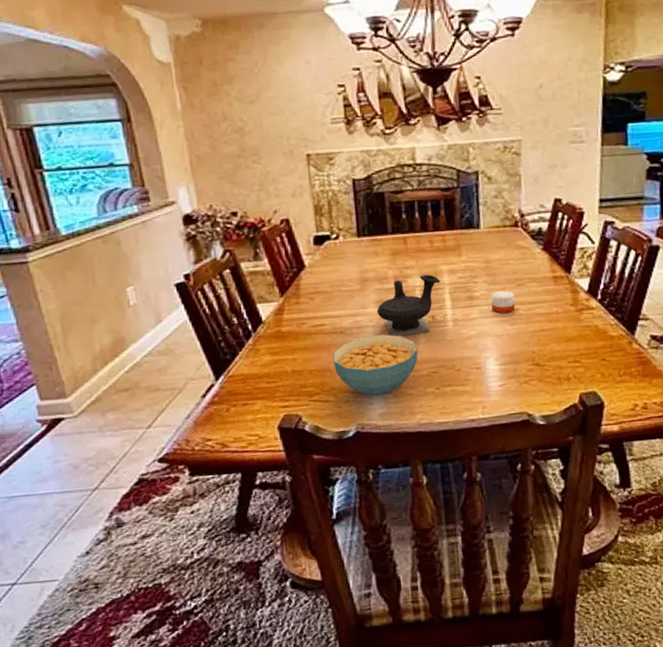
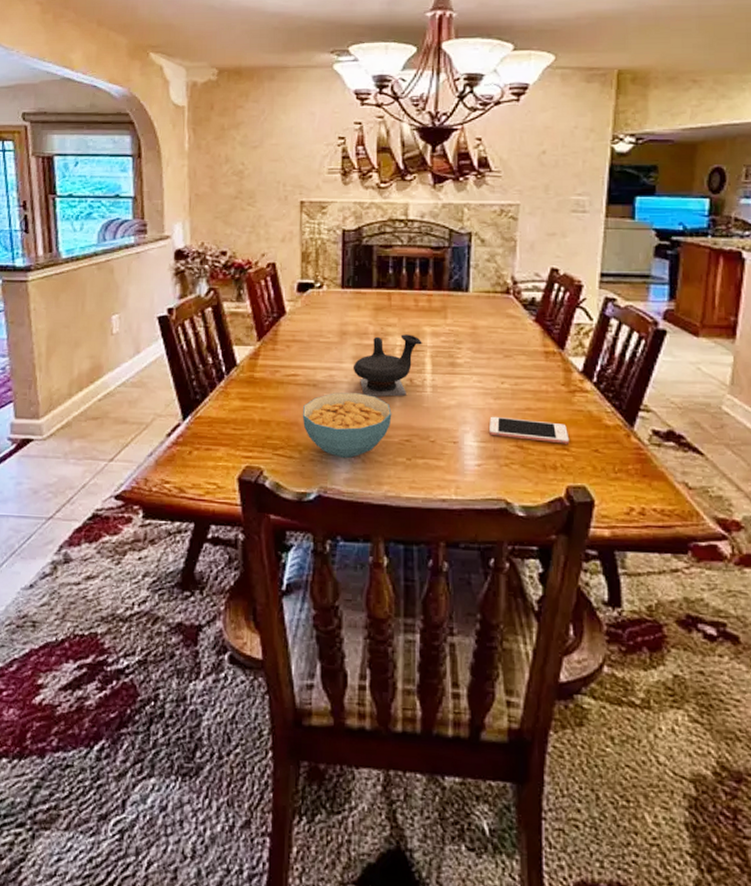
candle: present [491,290,515,314] -> none [475,360,501,385]
cell phone: none [508,339,580,358] -> present [489,416,570,444]

